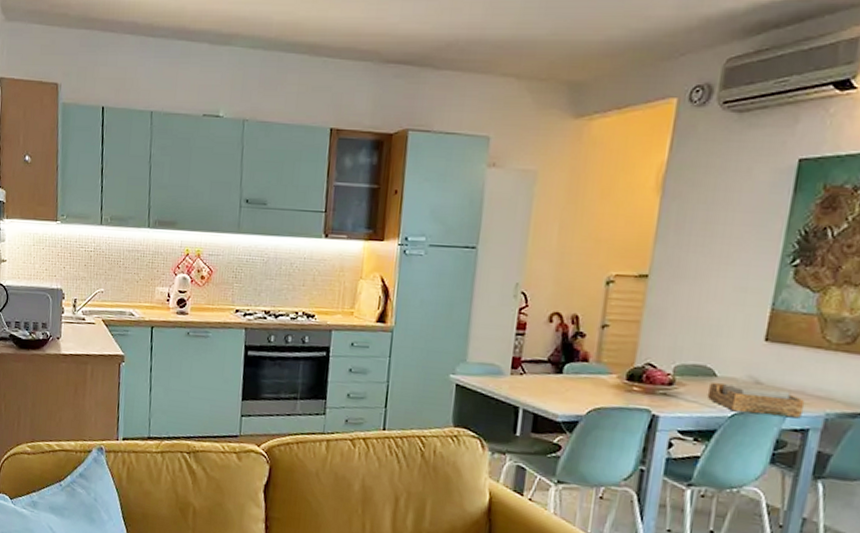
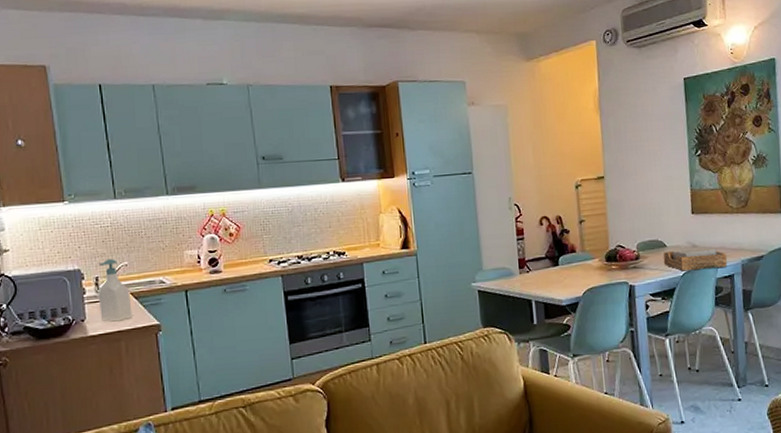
soap bottle: none [73,283,102,346] -> present [98,259,133,322]

